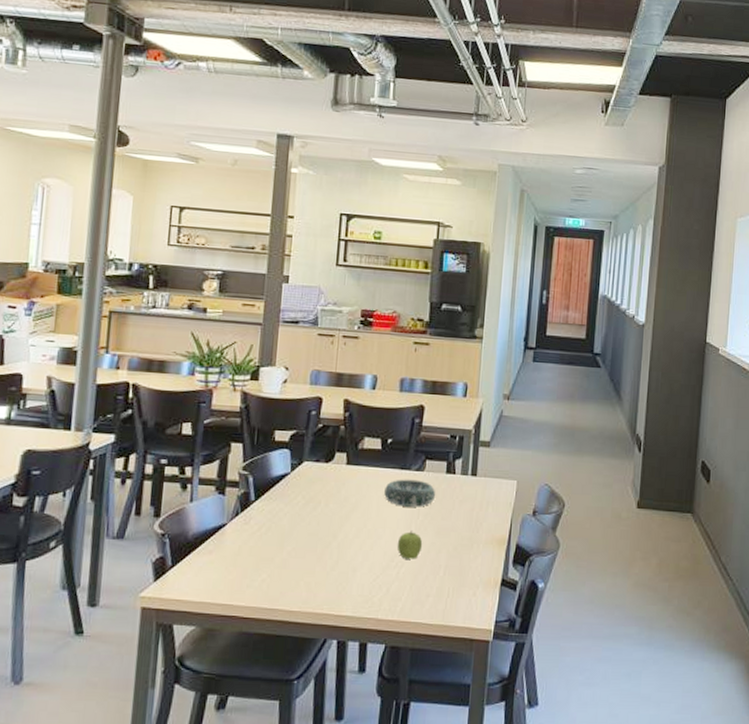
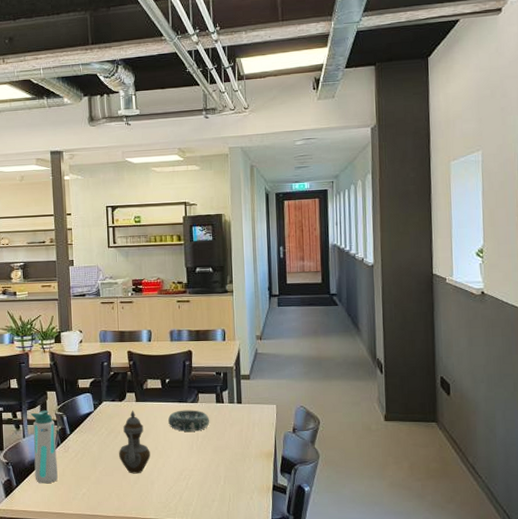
water bottle: none [199,467,236,565] -> present [31,410,58,484]
teapot: none [316,474,357,558] -> present [119,410,150,474]
fruit: present [397,530,423,559] -> none [183,450,204,473]

